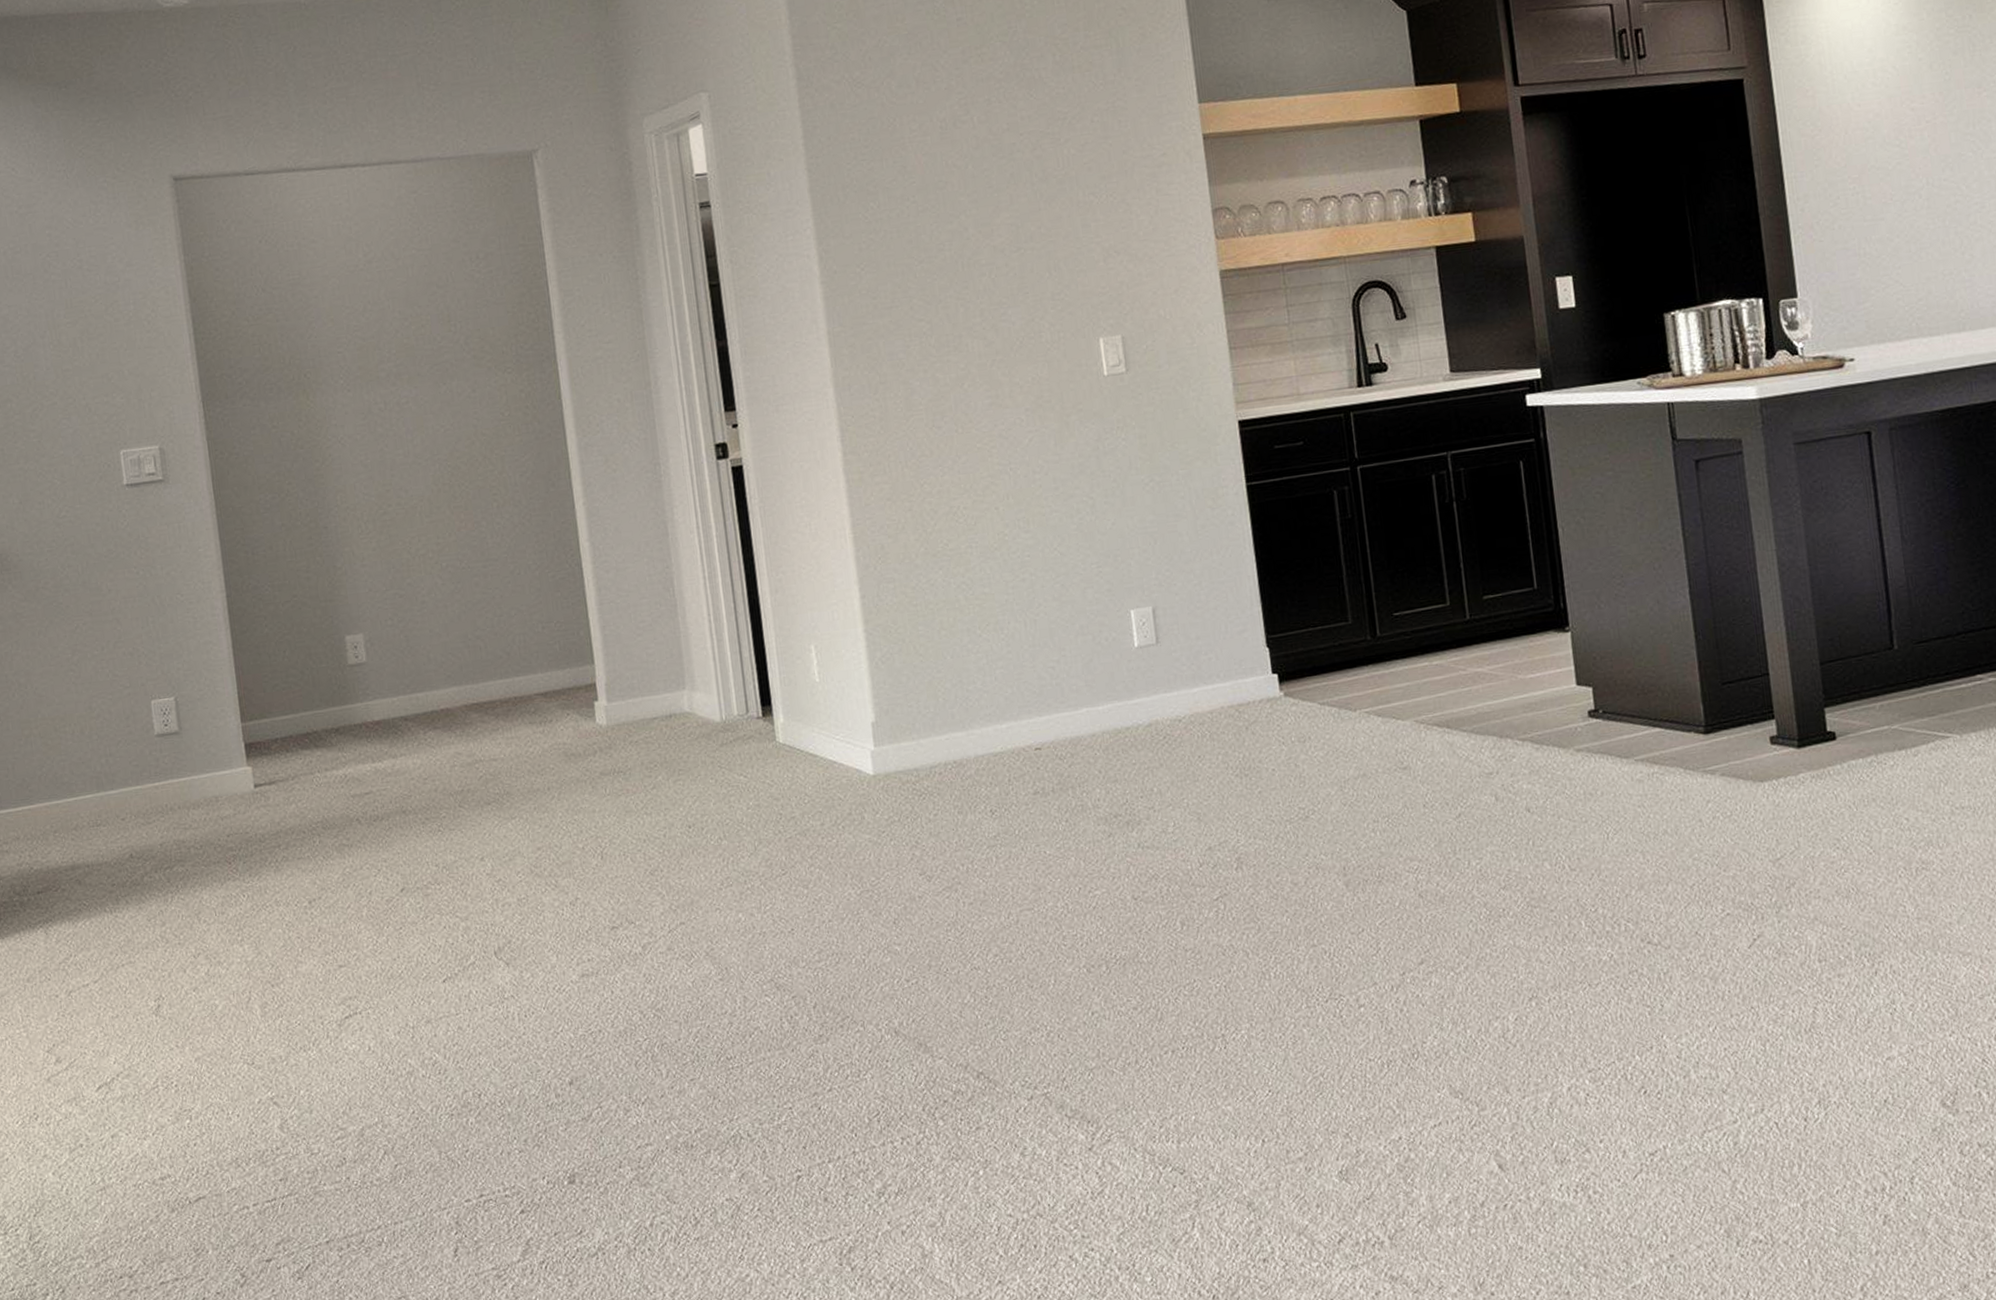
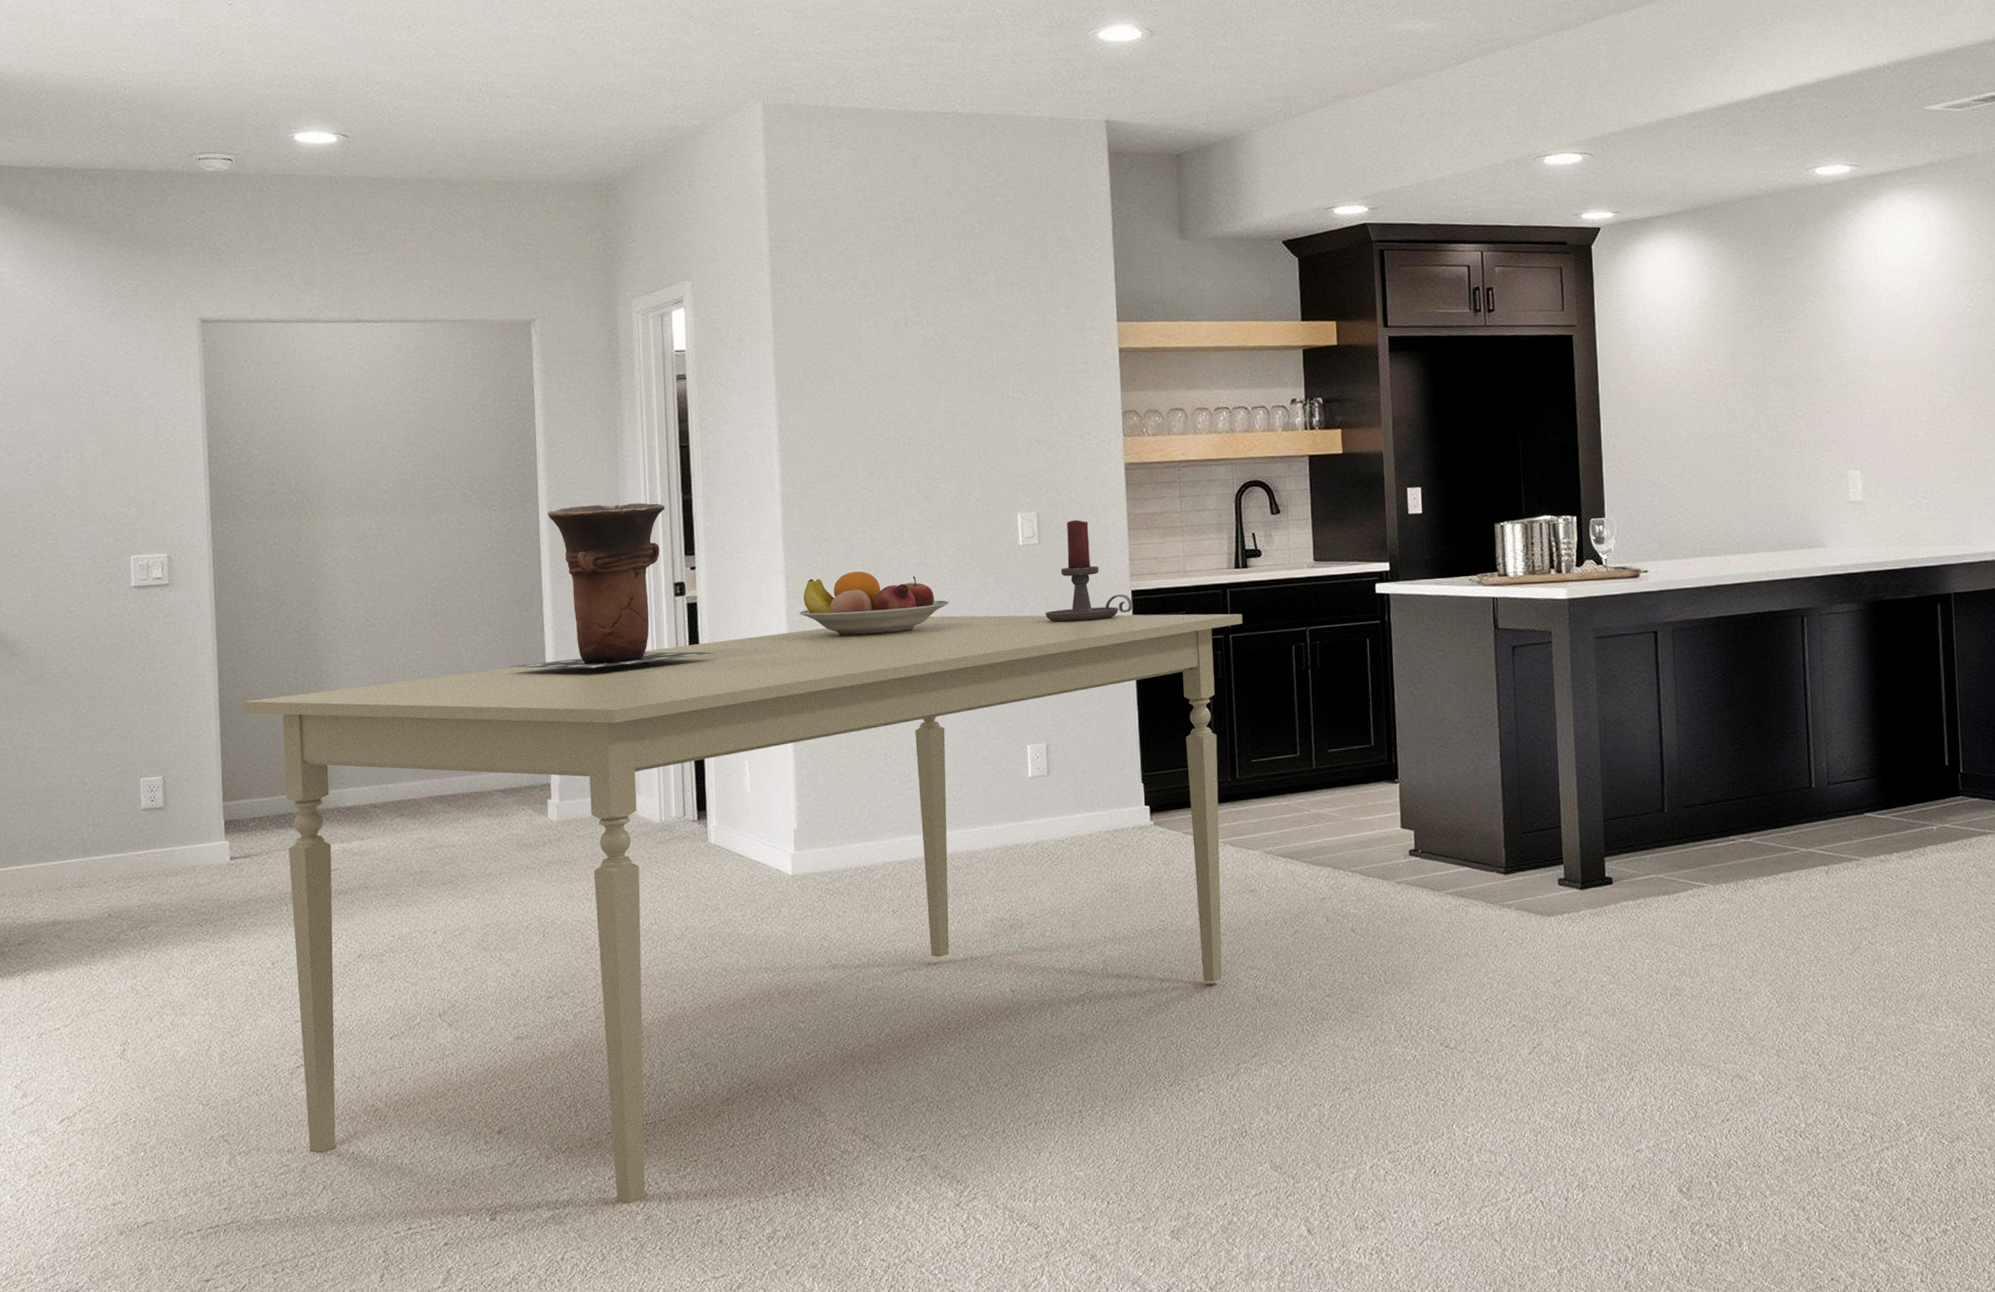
dining table: none [253,440,1377,1160] -> present [243,613,1243,1204]
vase: none [541,353,769,552] -> present [510,503,716,669]
fruit bowl: none [859,417,1029,494] -> present [800,571,949,636]
candle holder: none [1139,341,1242,464] -> present [1045,520,1133,622]

